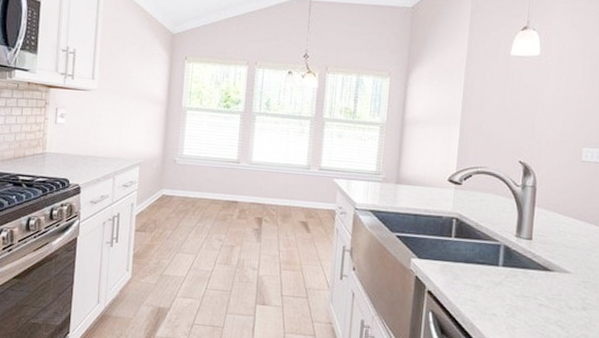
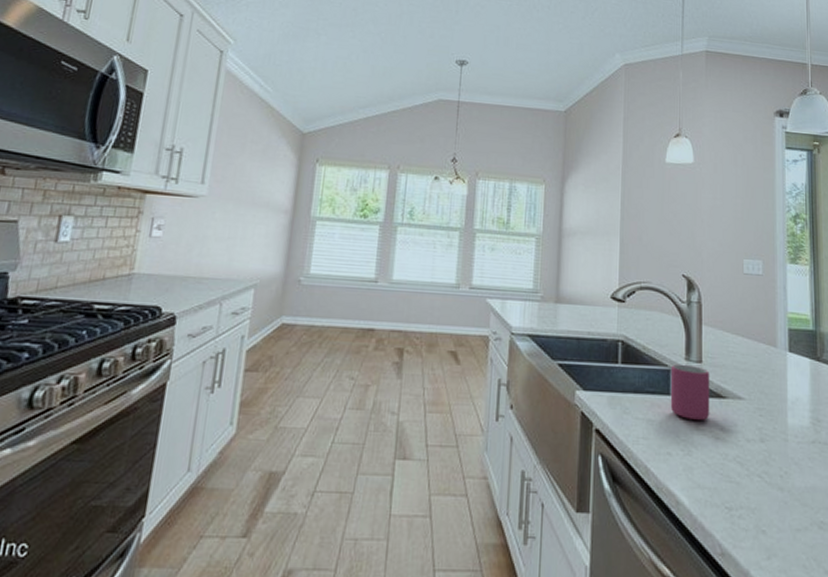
mug: none [498,240,539,289] -> present [670,364,710,420]

